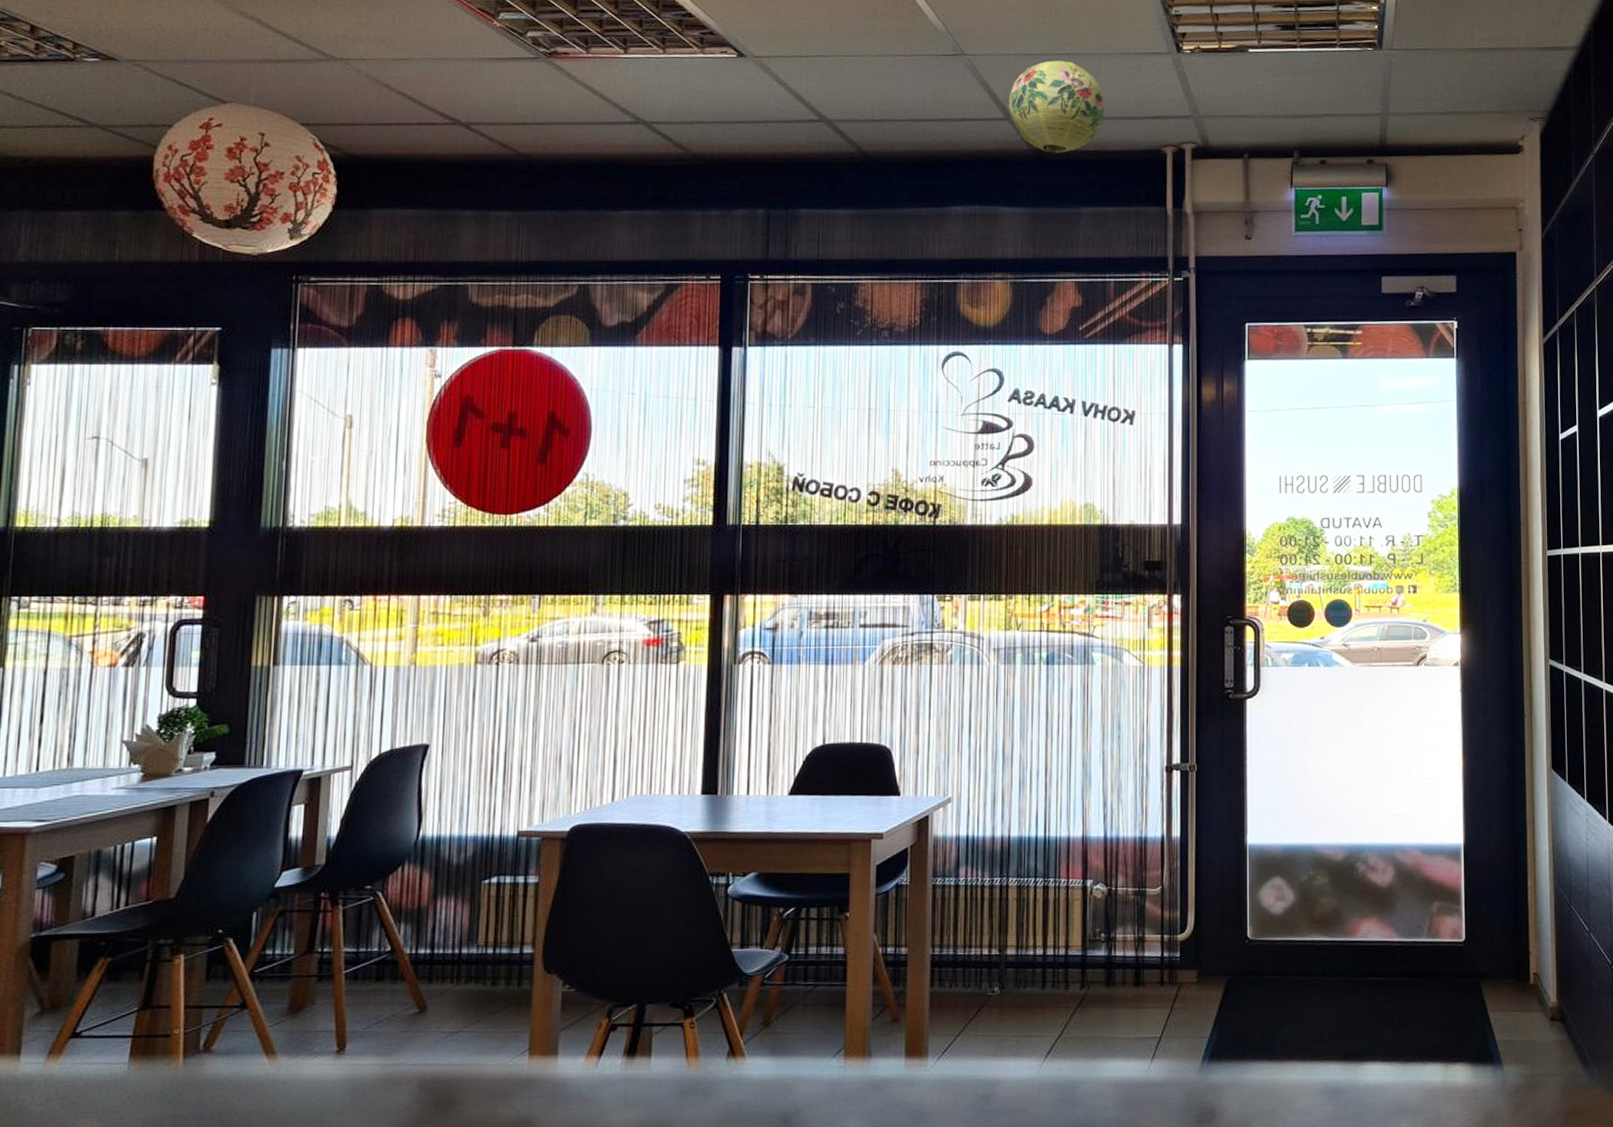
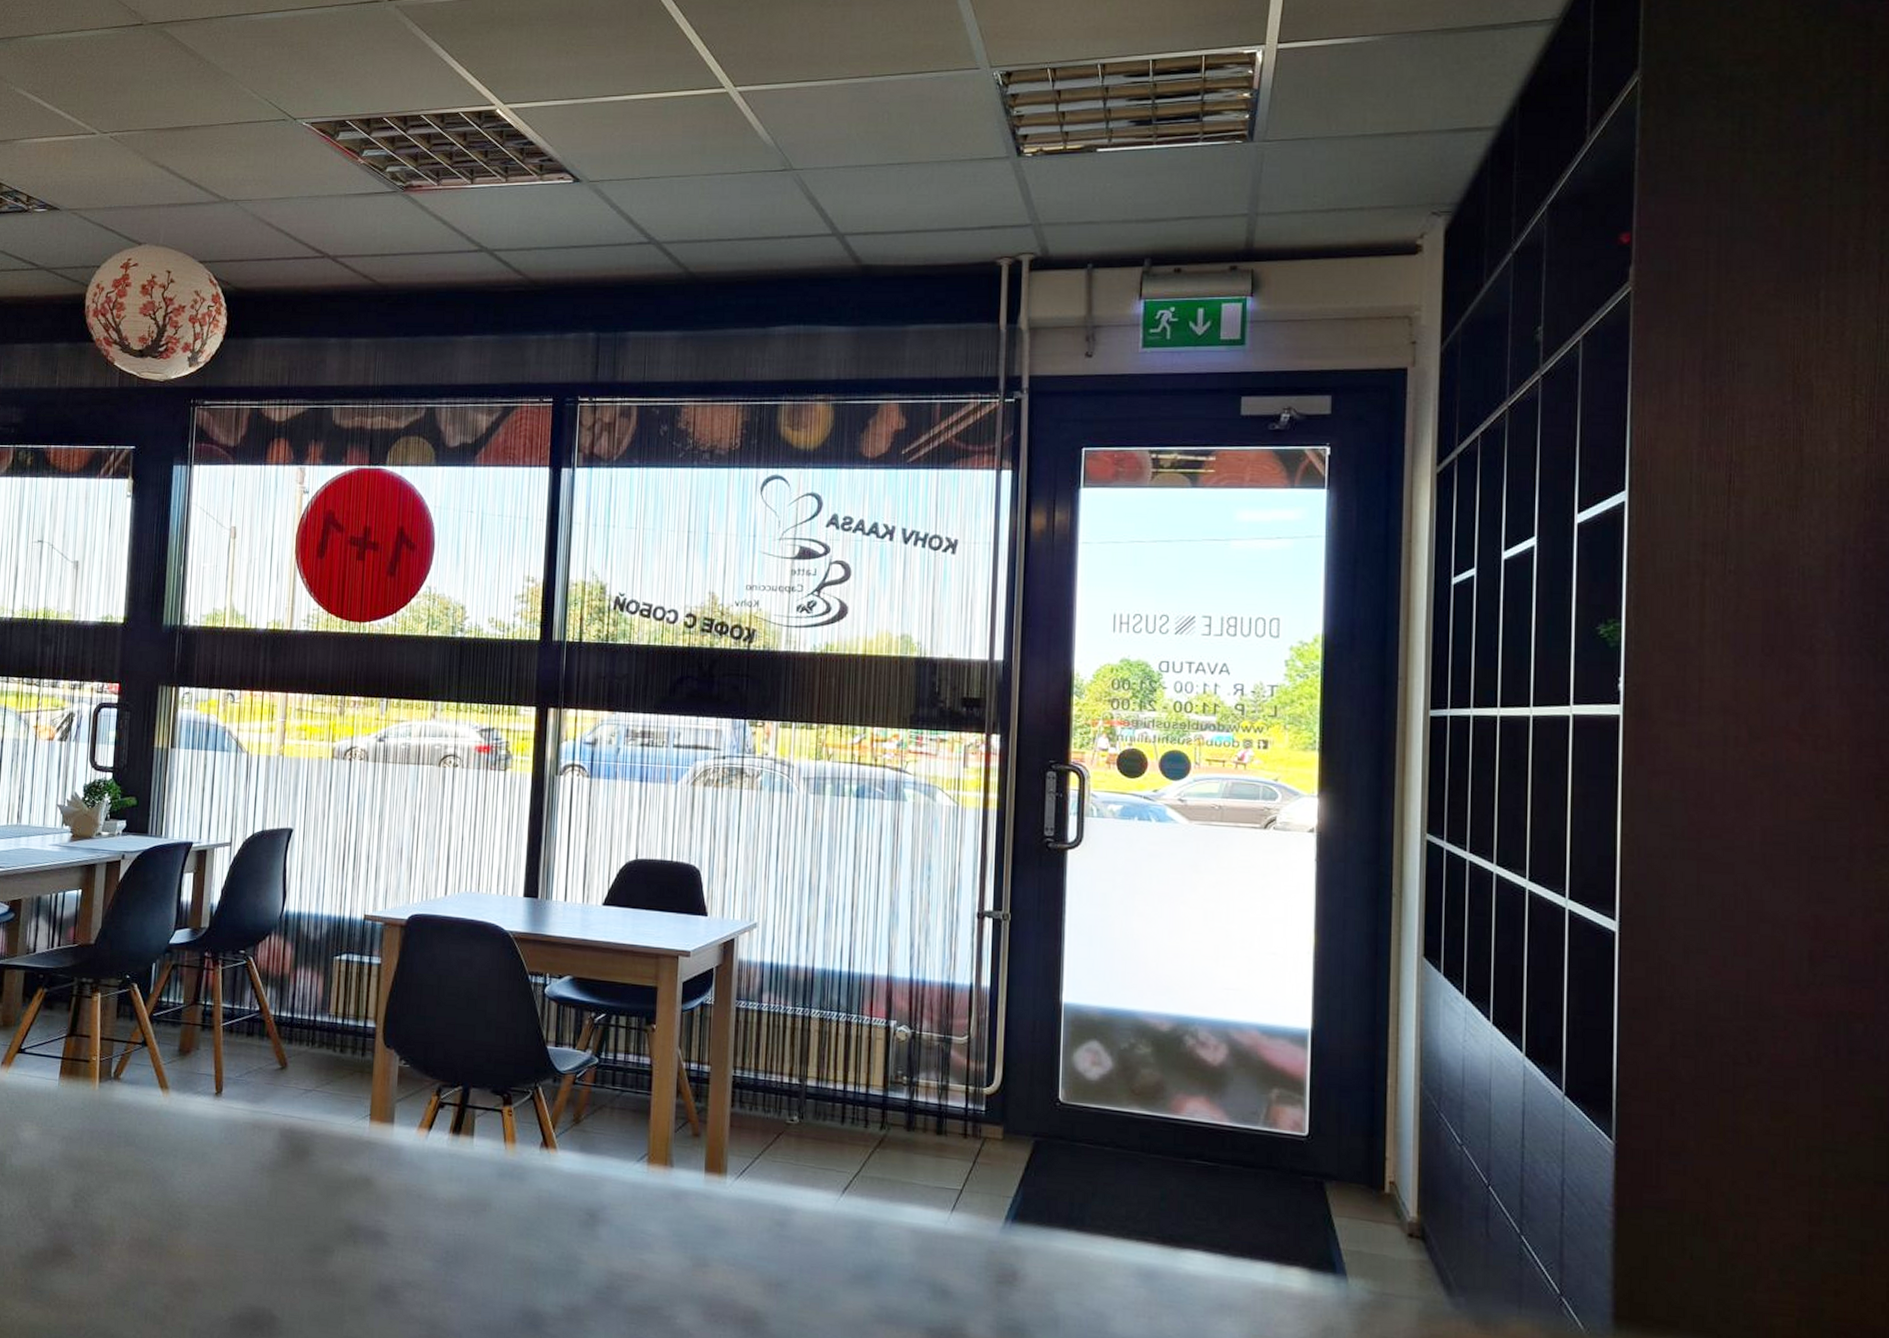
paper lantern: present [1008,60,1106,153] -> none [836,171,938,269]

